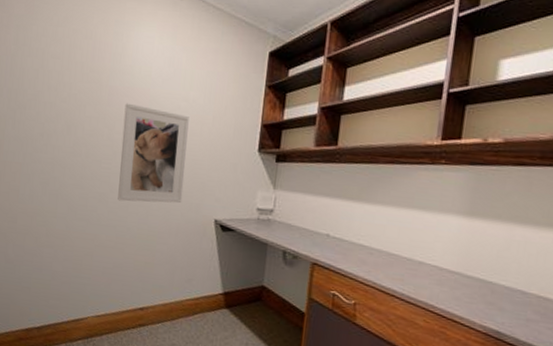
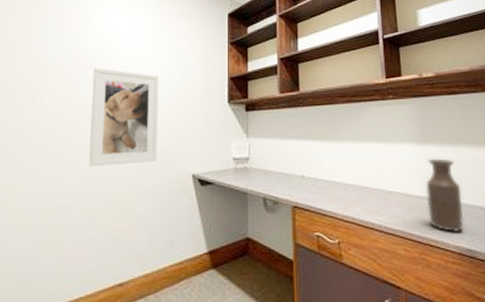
bottle: none [458,233,504,314] -> present [426,158,464,233]

